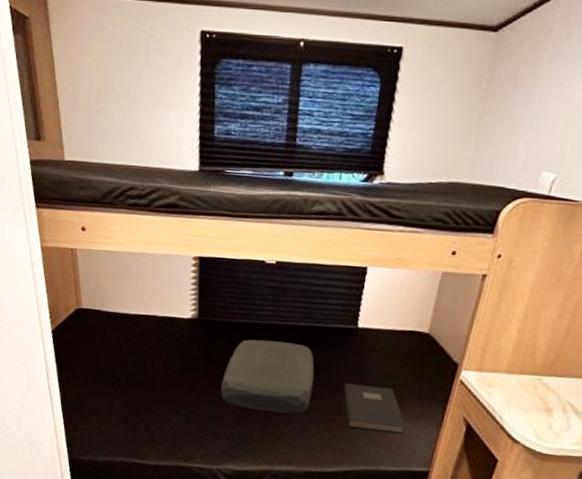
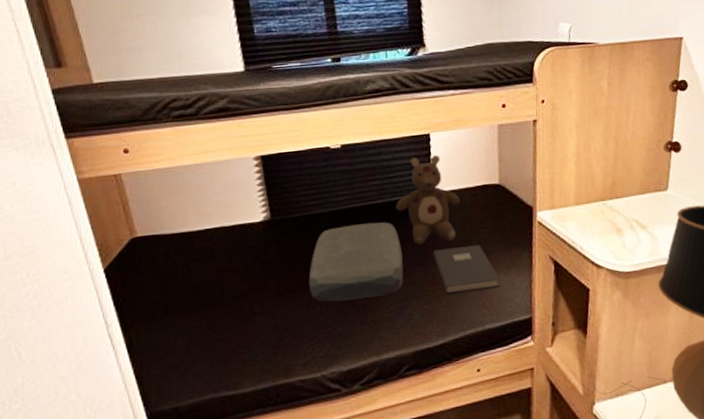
stuffed bear: none [317,288,383,378] -> present [396,155,460,245]

